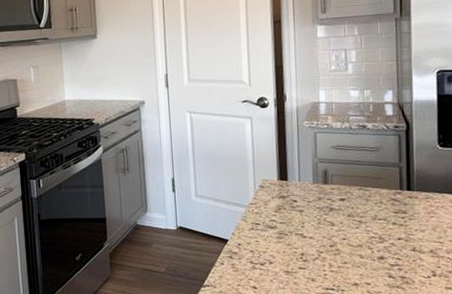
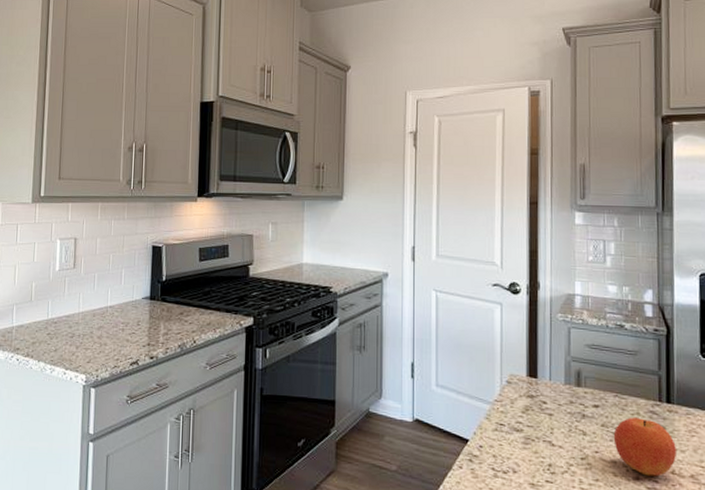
fruit: none [359,206,417,255] -> present [613,418,676,477]

